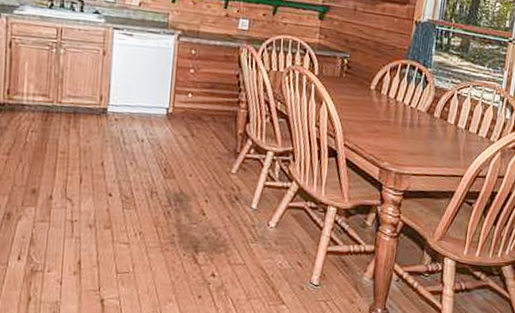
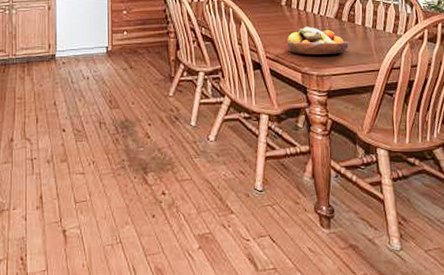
fruit bowl: none [369,117,437,153] -> present [286,26,350,55]

